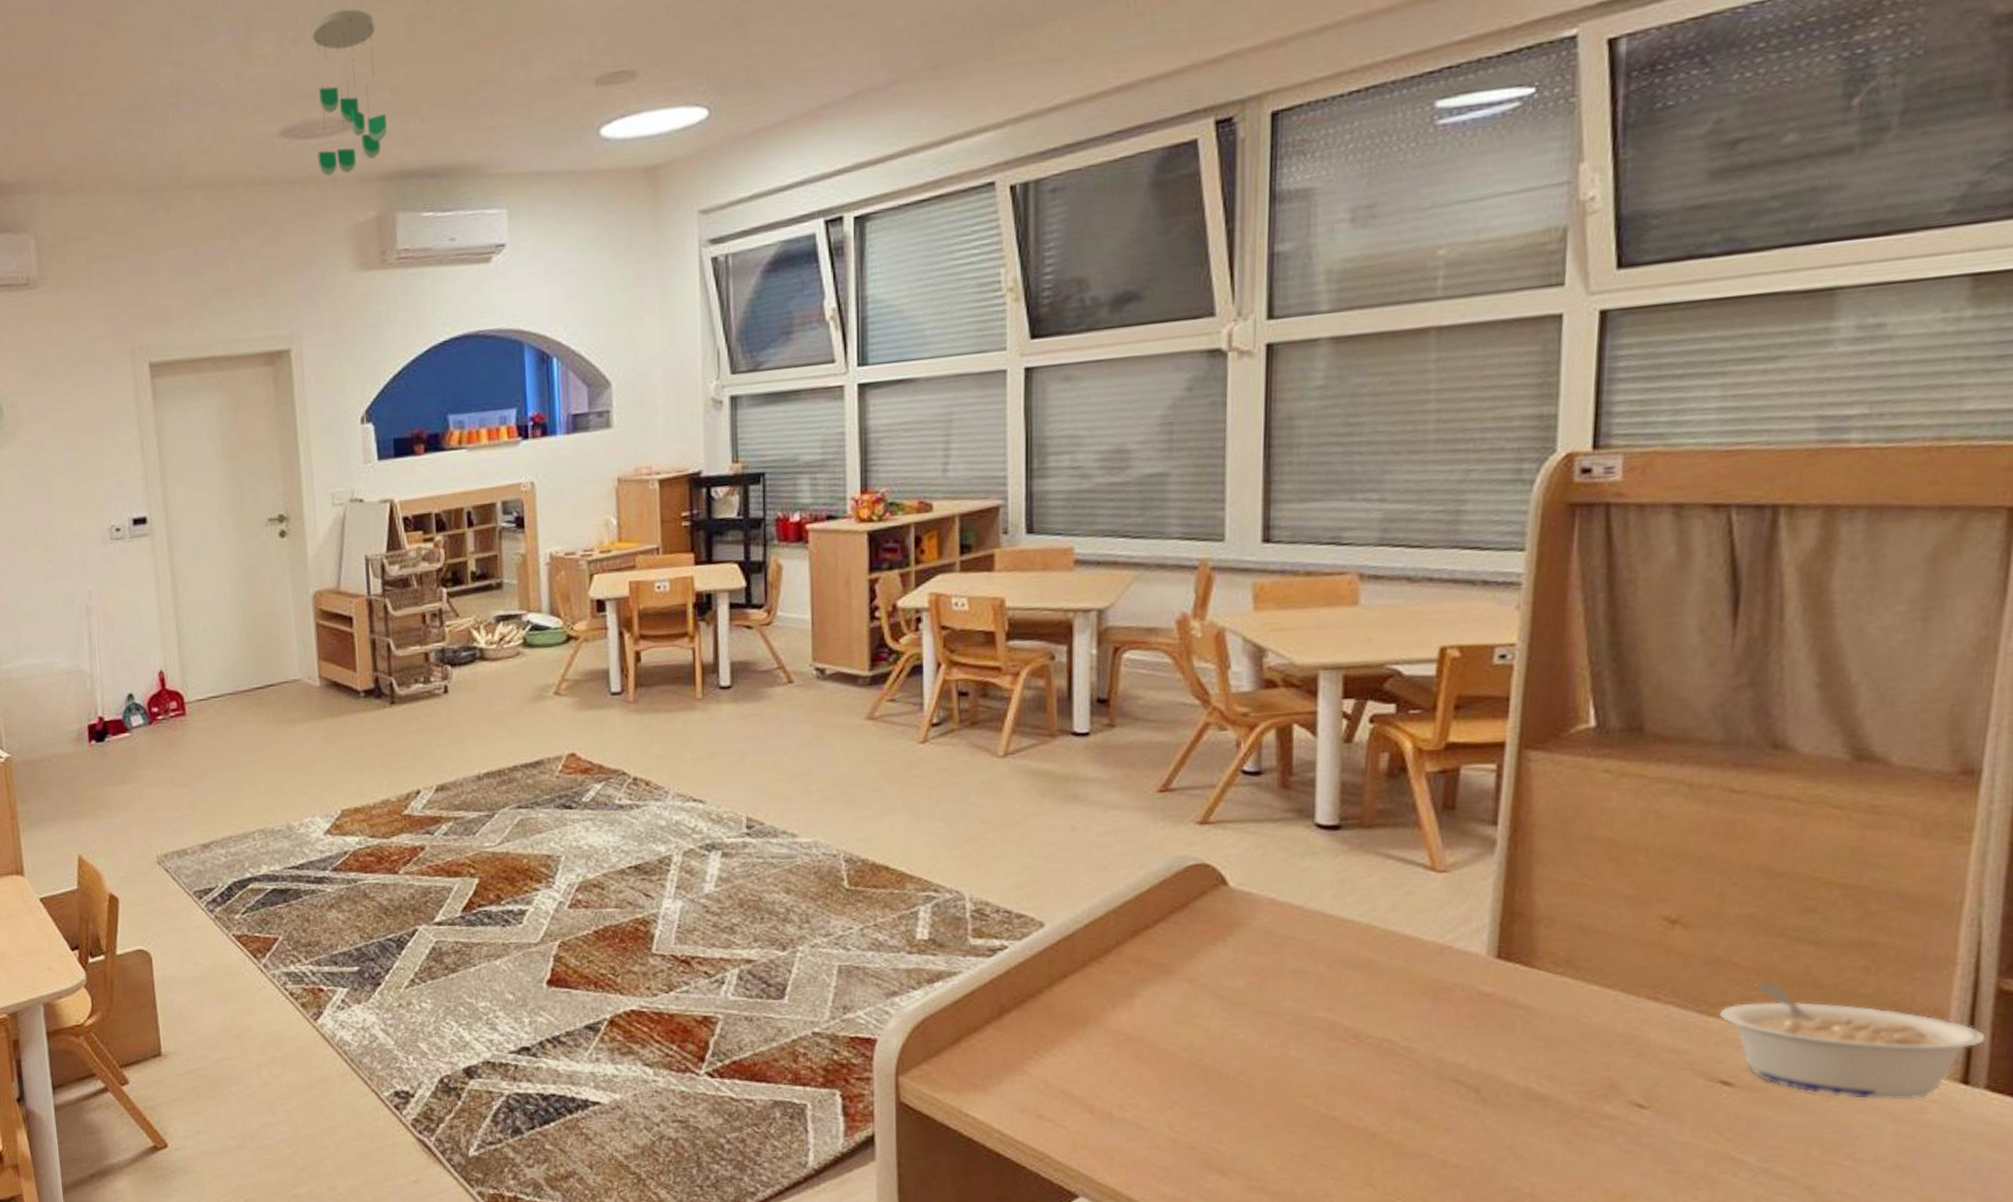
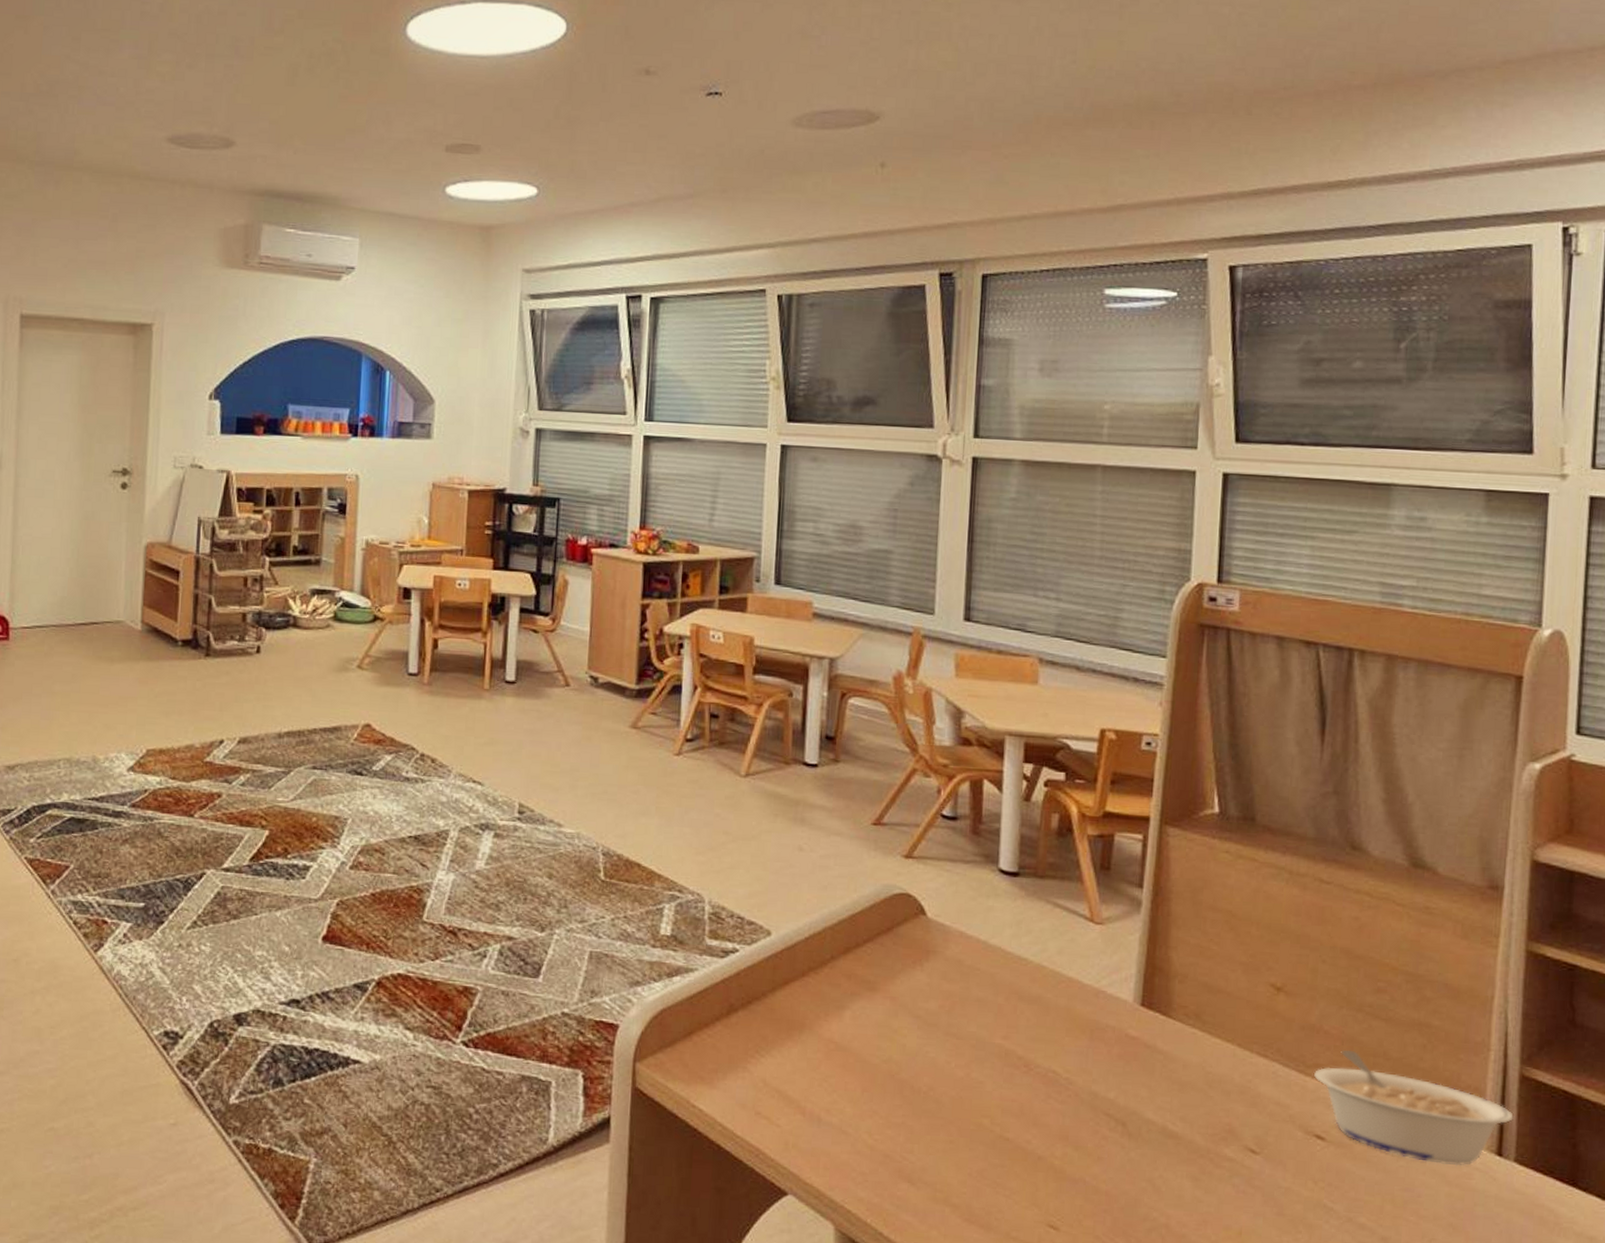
ceiling mobile: present [311,9,387,176] -> none [198,48,263,184]

